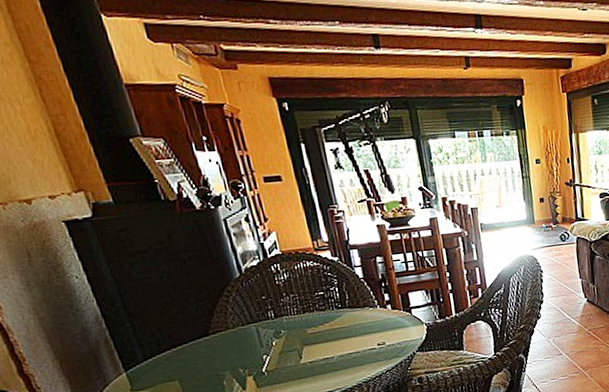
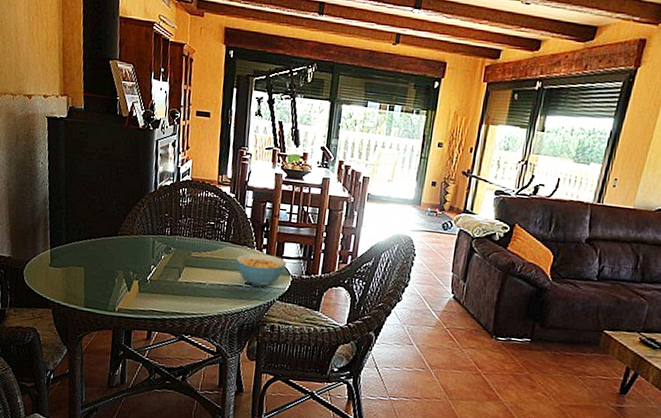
cereal bowl: none [360,308,417,345] -> present [235,253,287,287]

